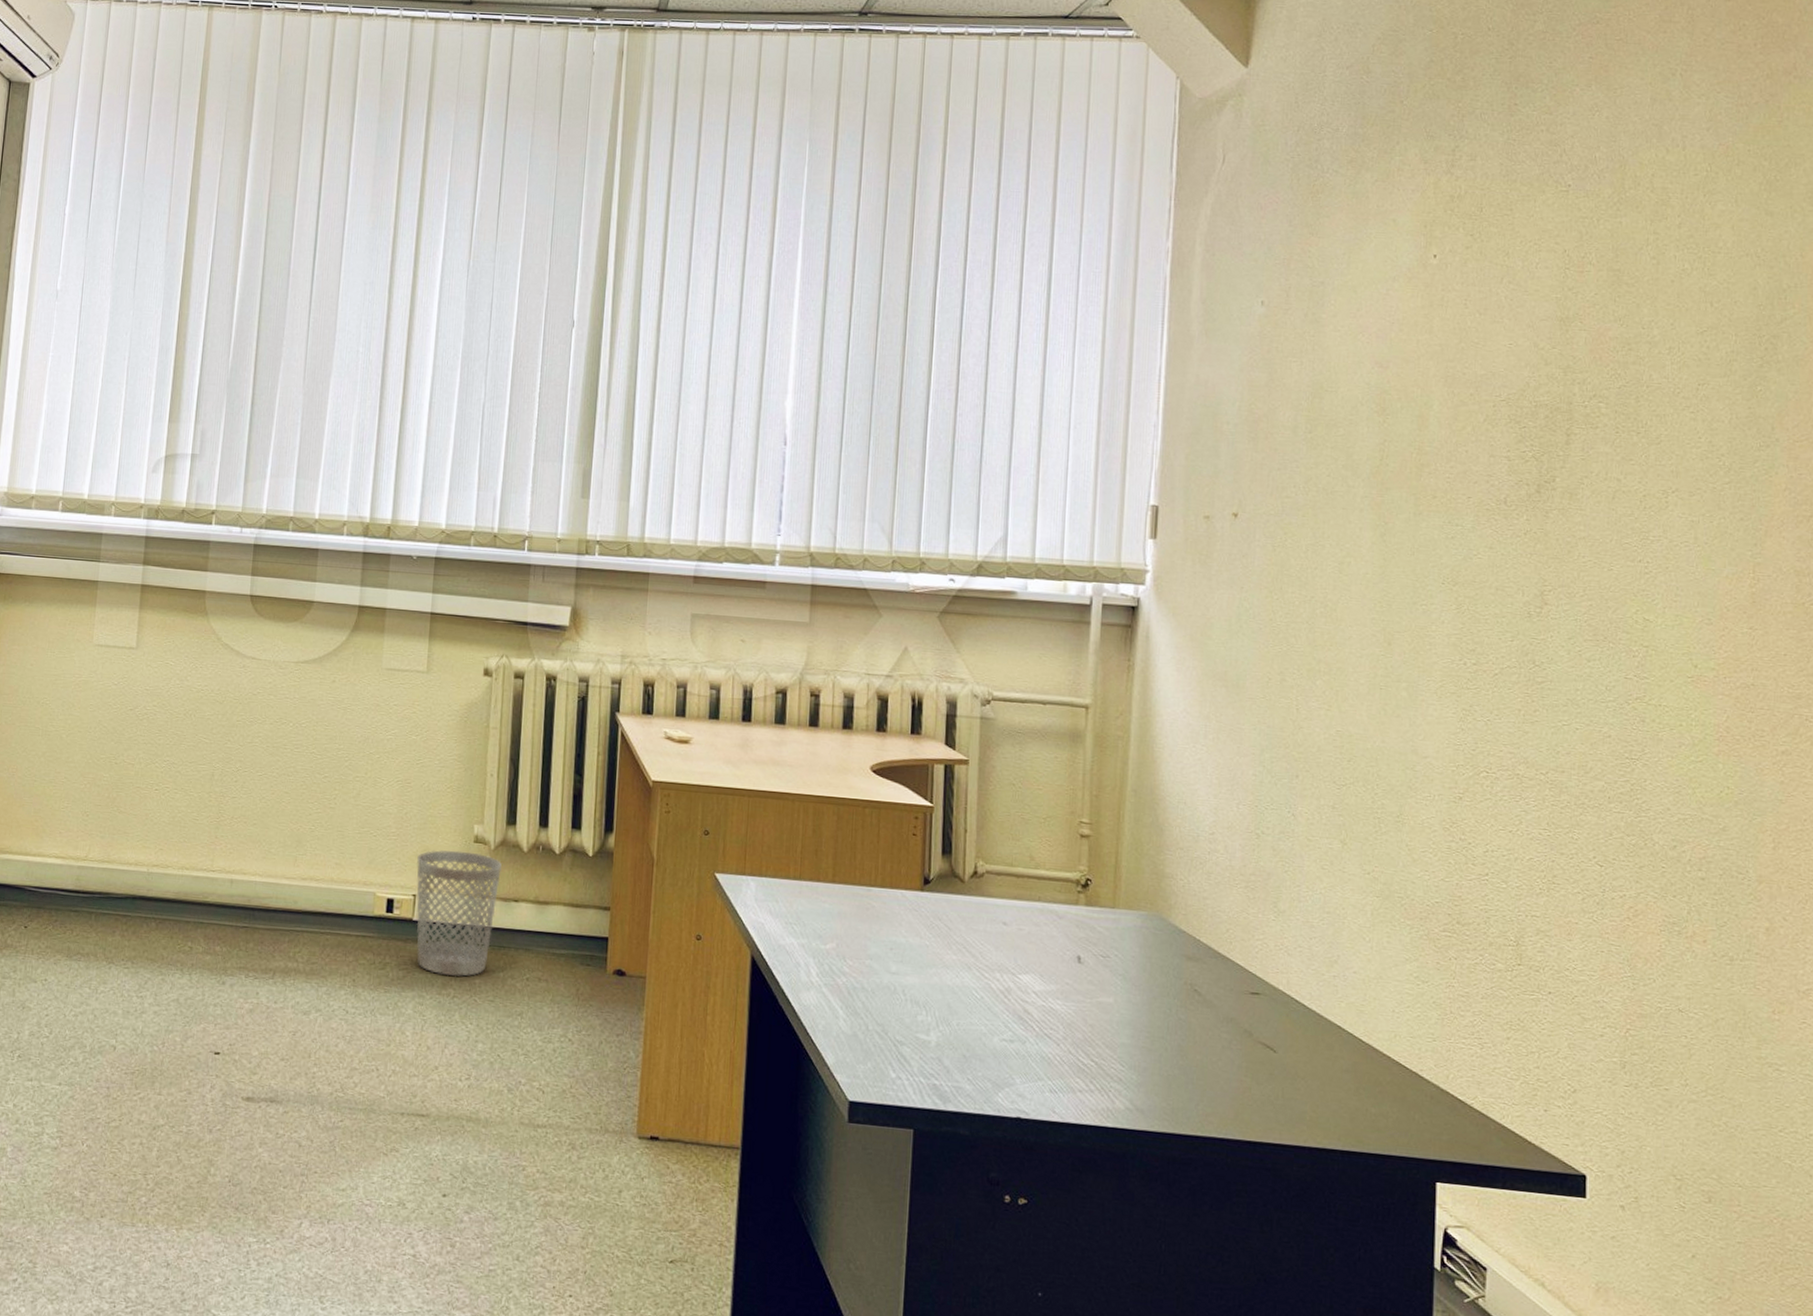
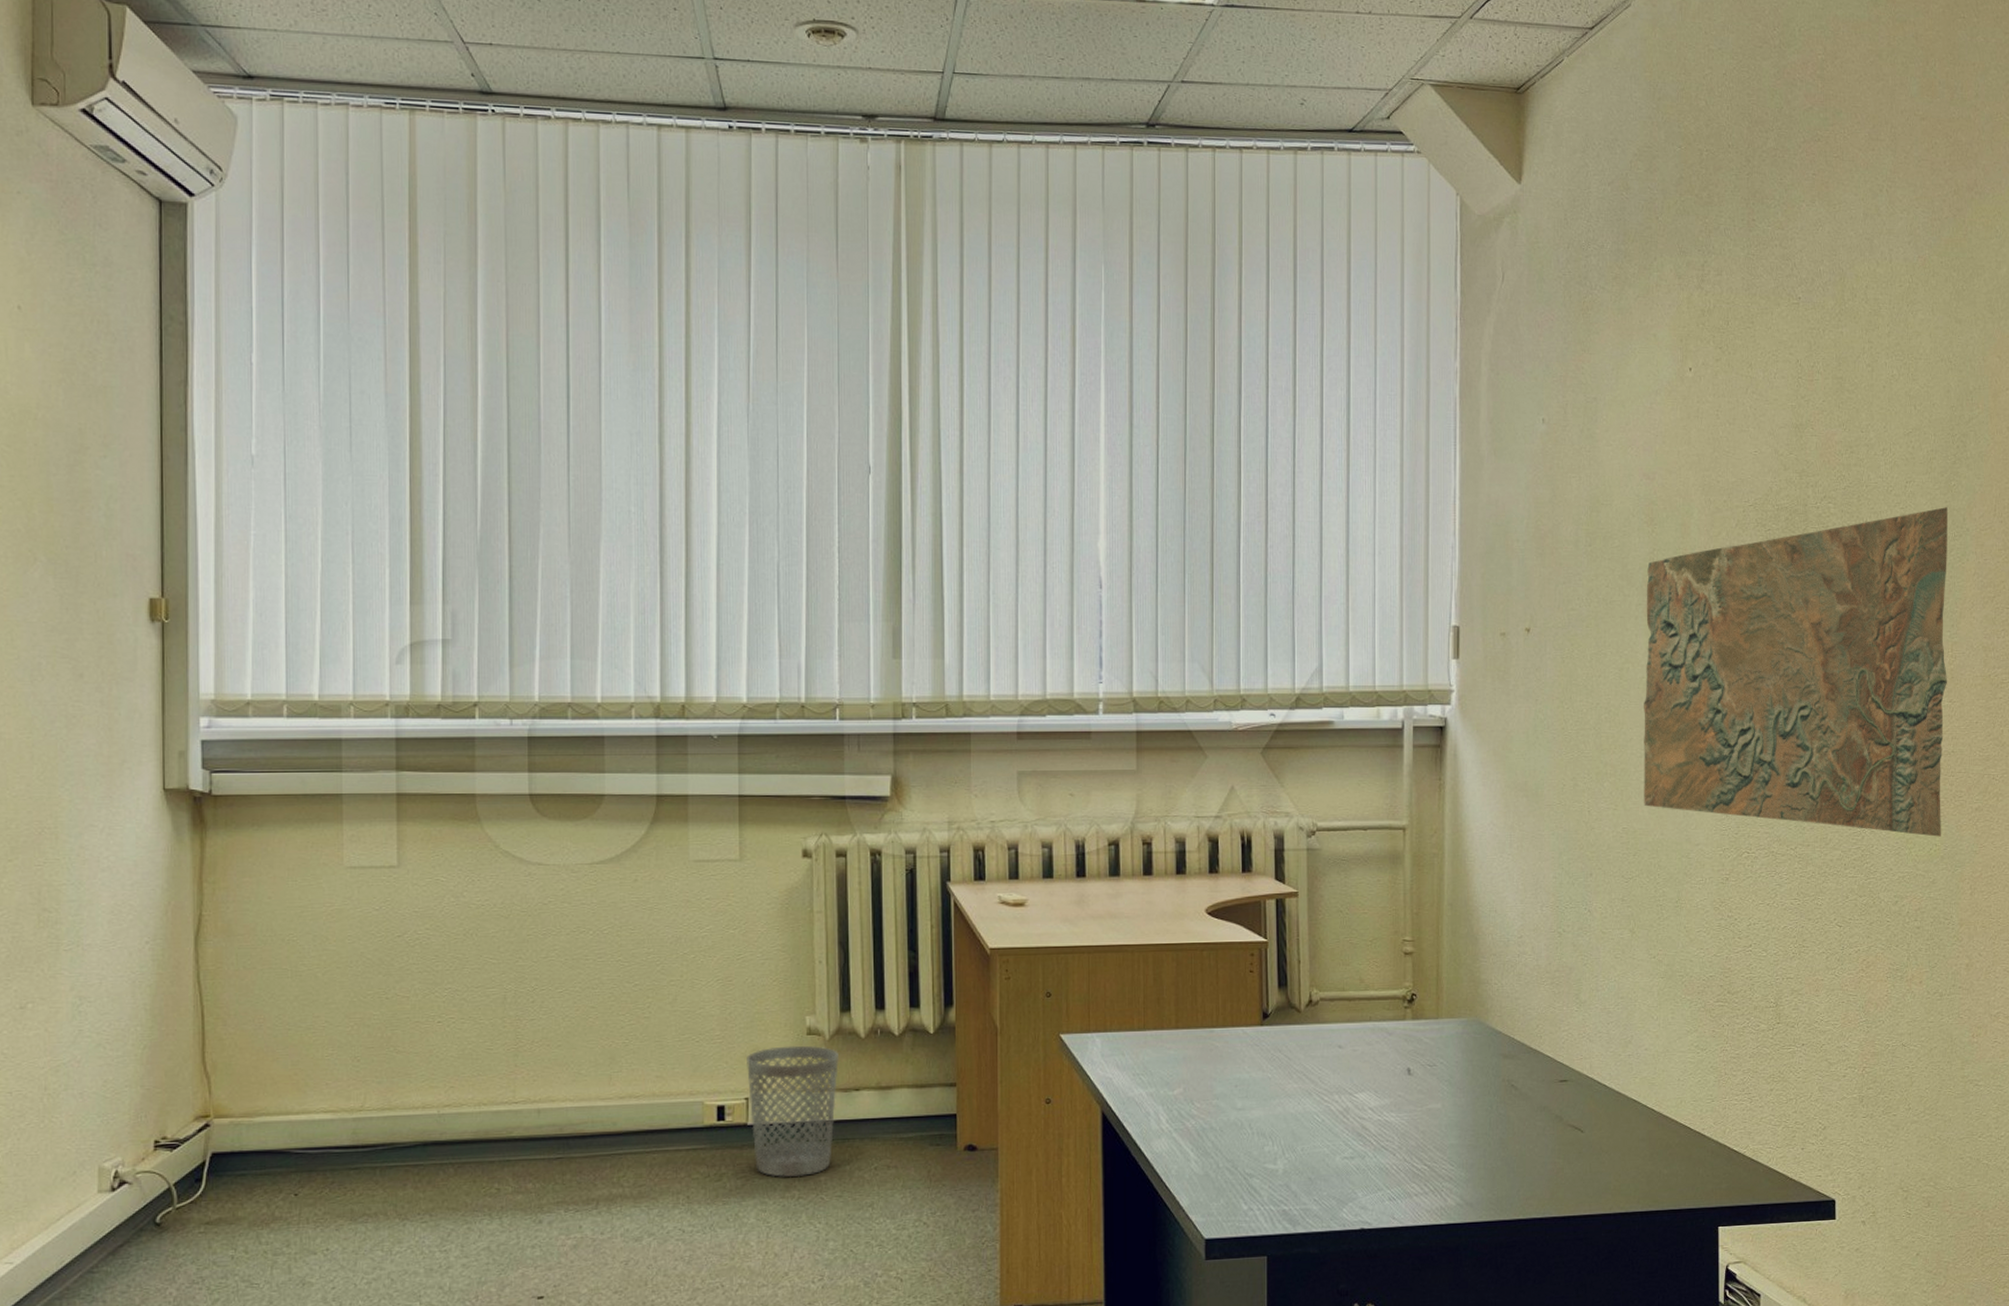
map: none [1362,414,1751,779] -> present [1644,507,1947,837]

